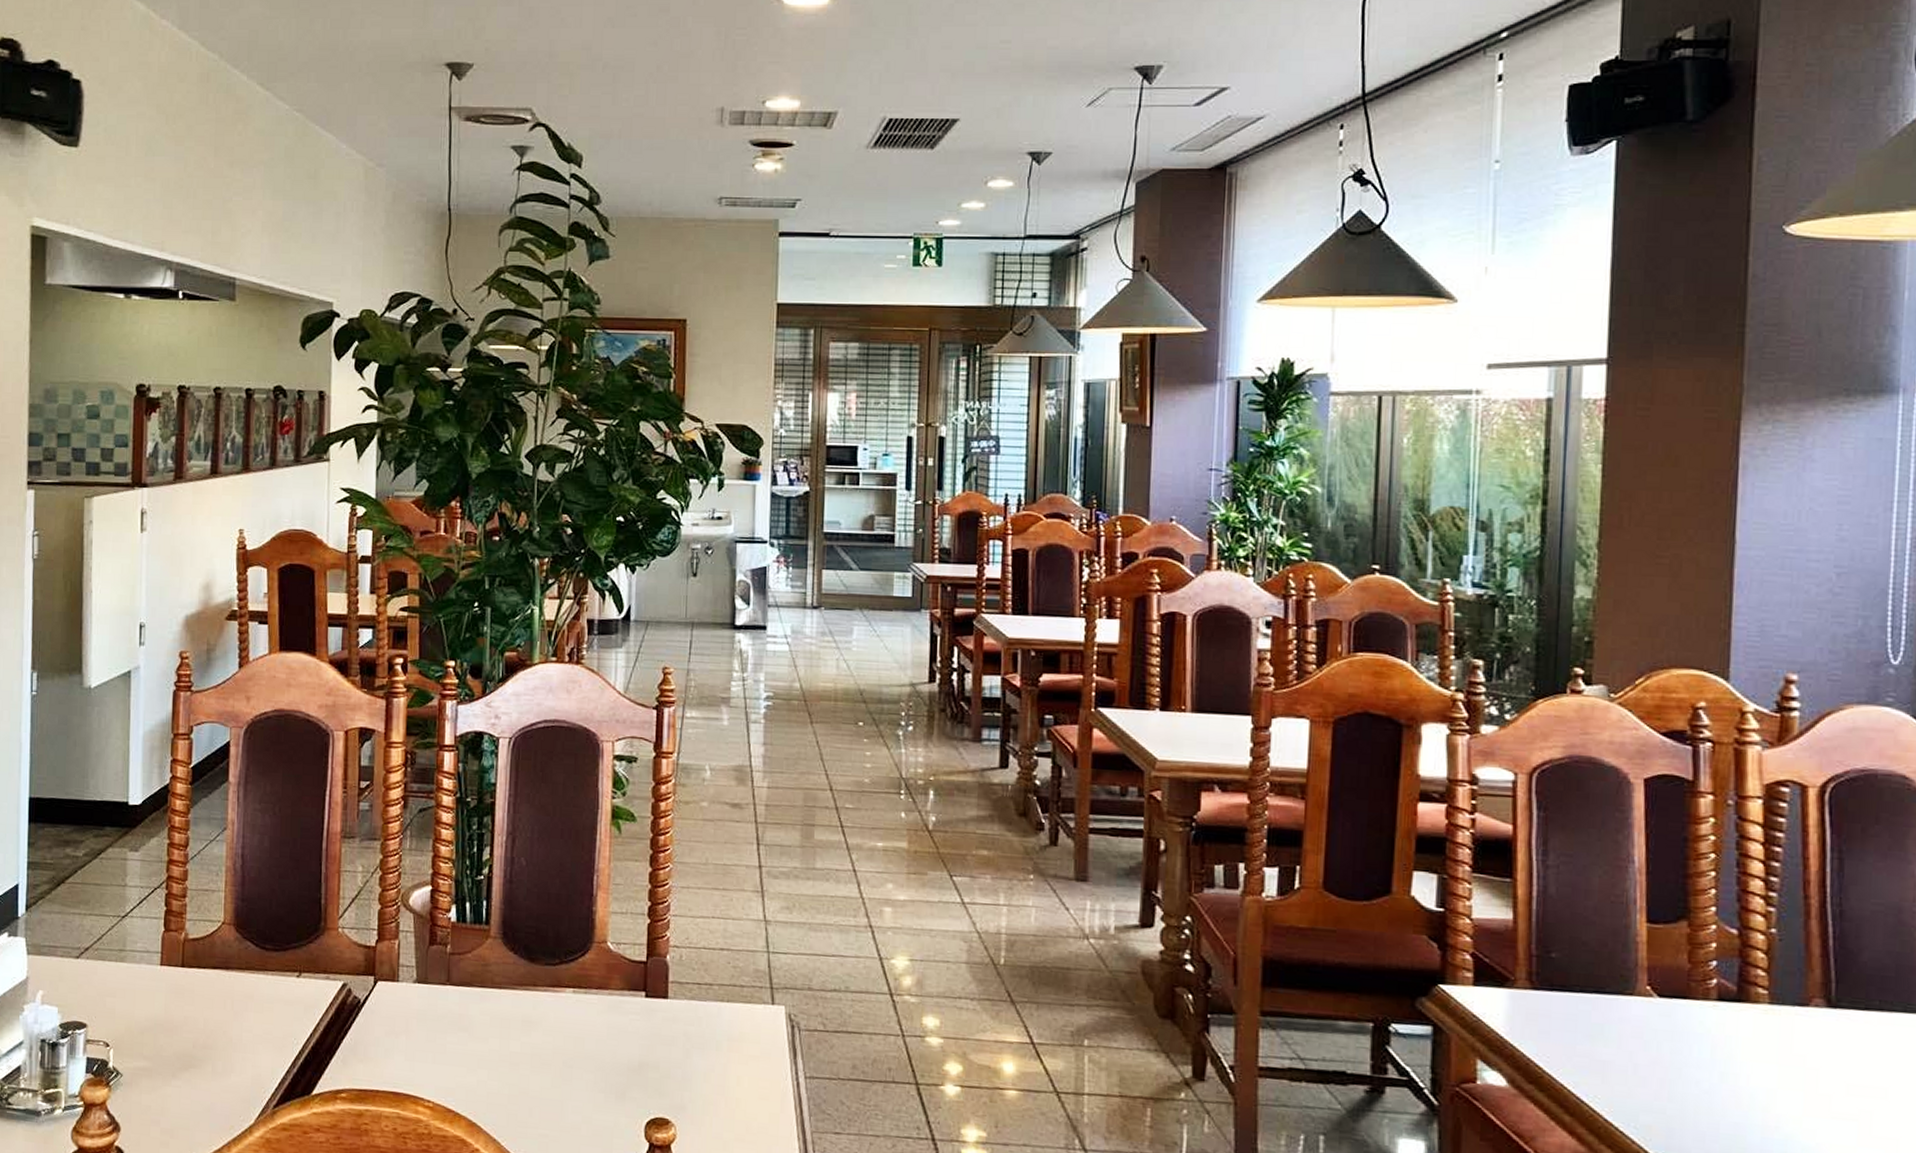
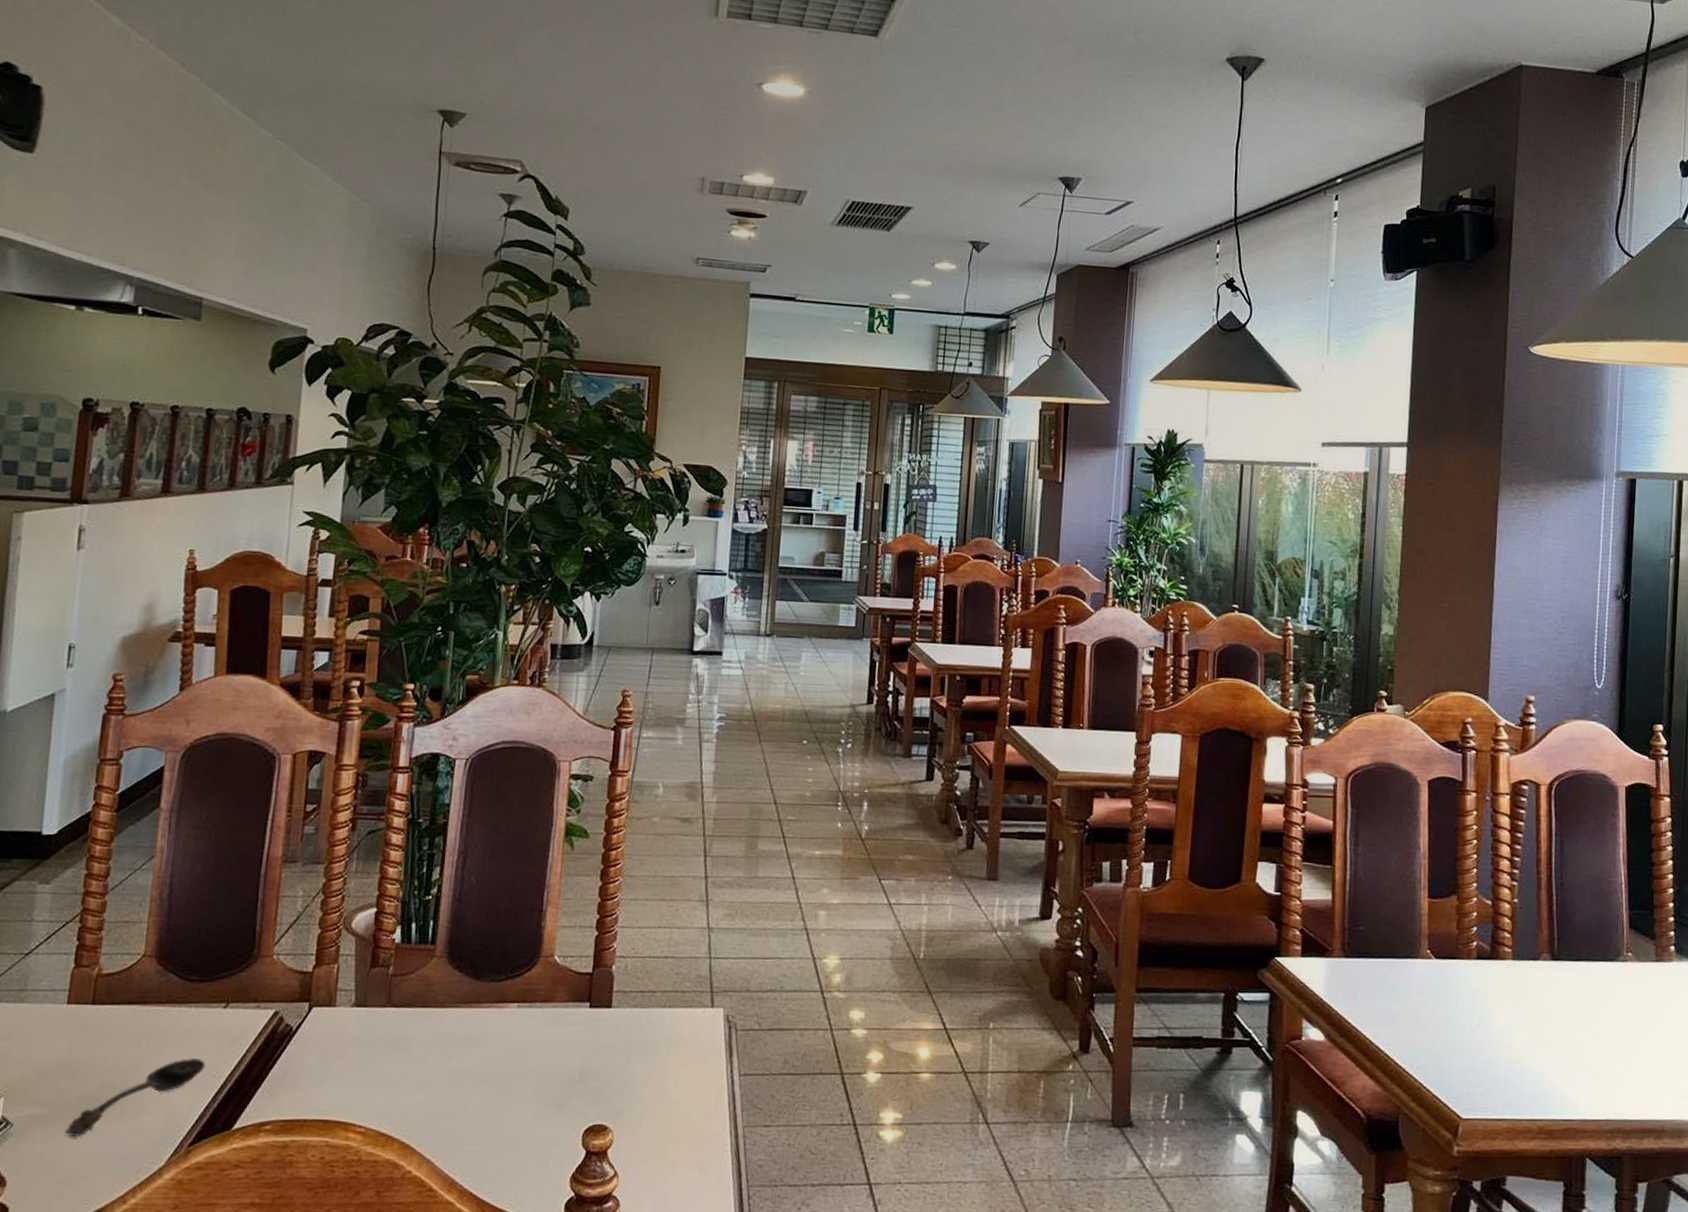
spoon: none [165,1024,284,1091] -> present [64,1058,206,1137]

